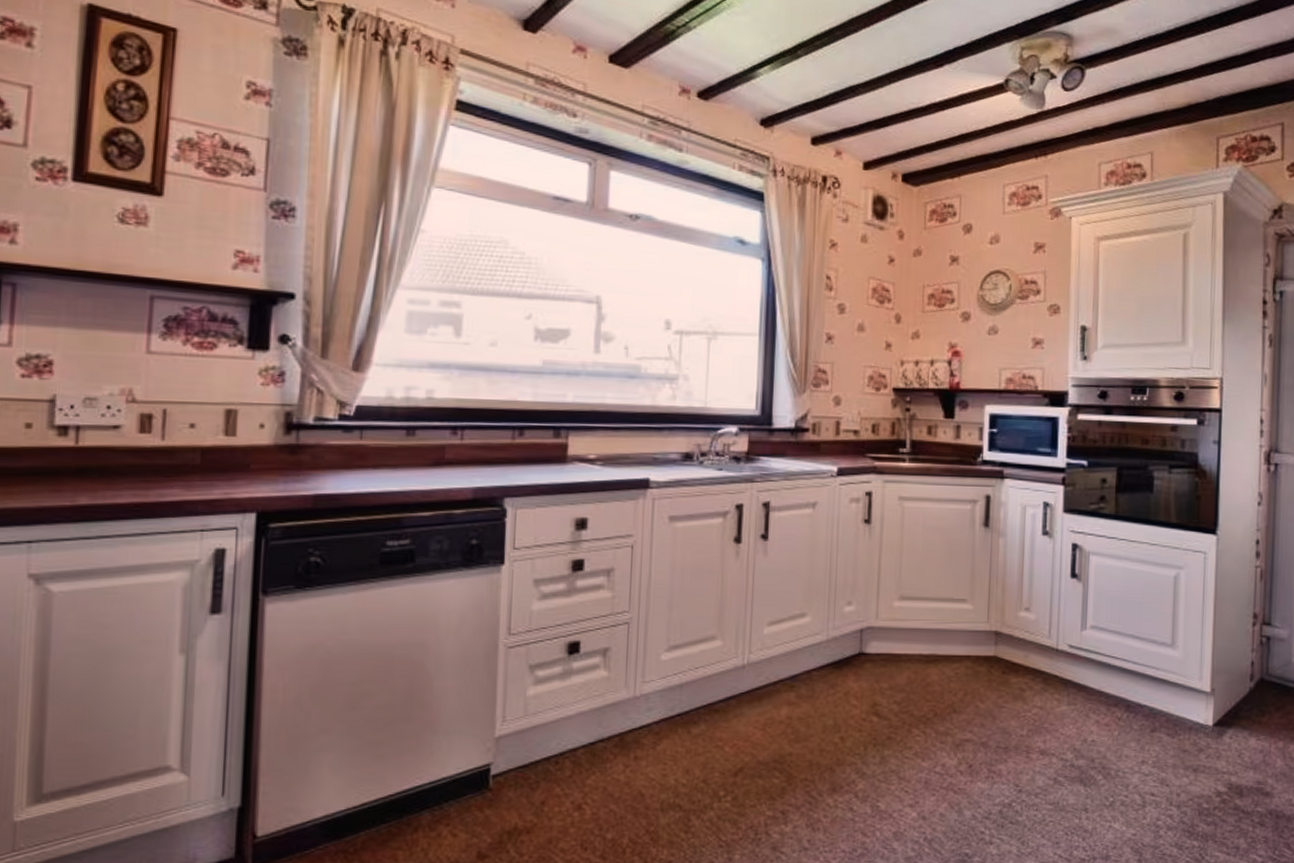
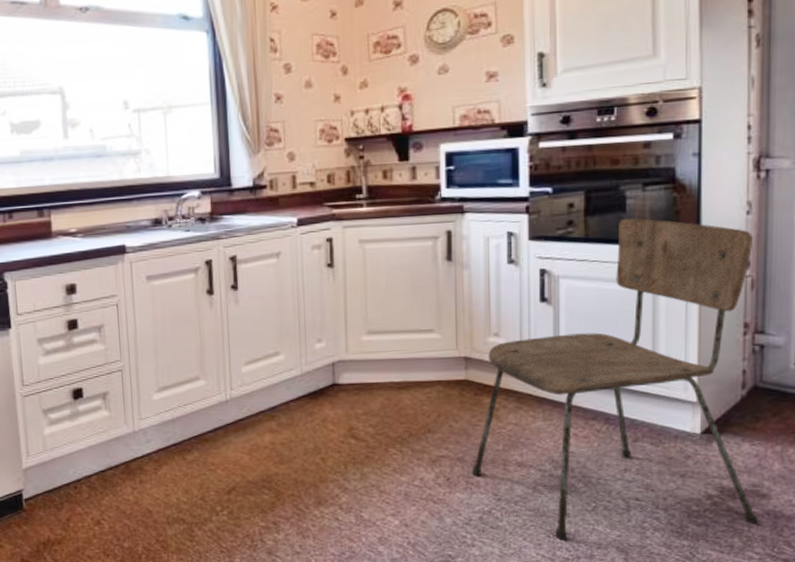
dining chair: none [995,499,1263,840] -> present [472,218,759,542]

